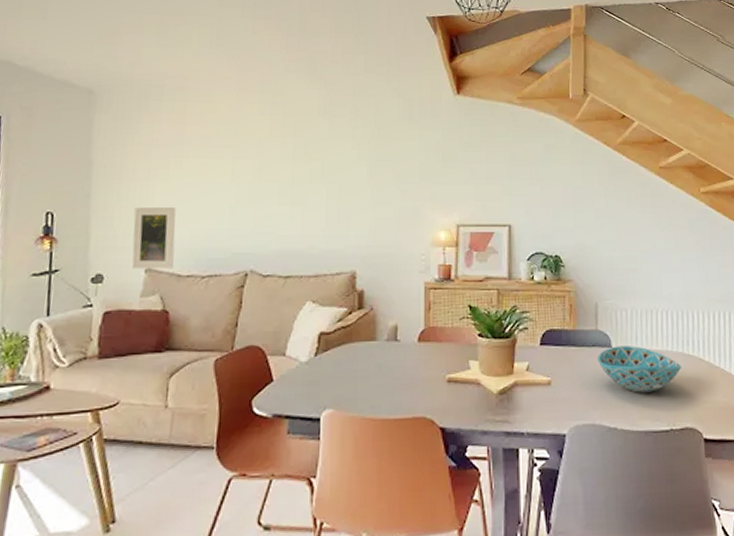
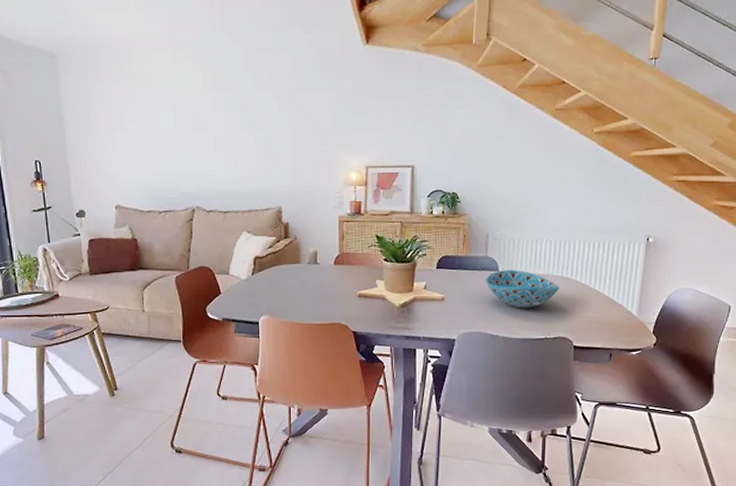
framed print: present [132,206,176,269] -> none [101,154,136,206]

